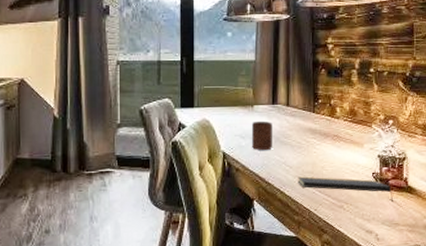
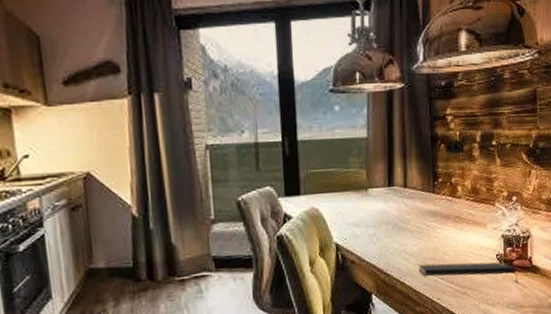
cup: present [251,120,272,150] -> none [366,205,390,239]

